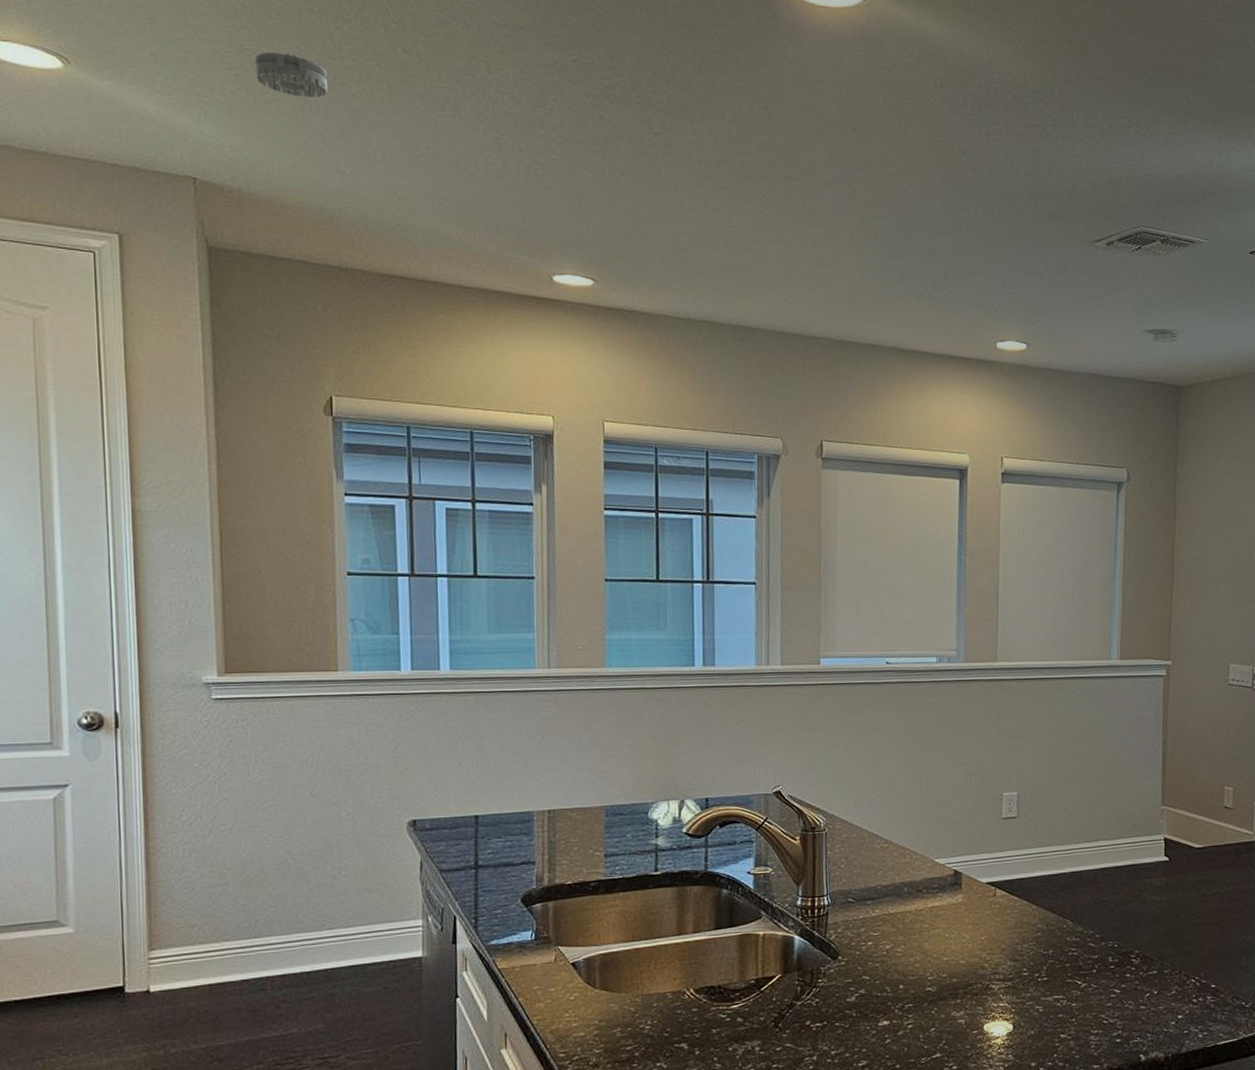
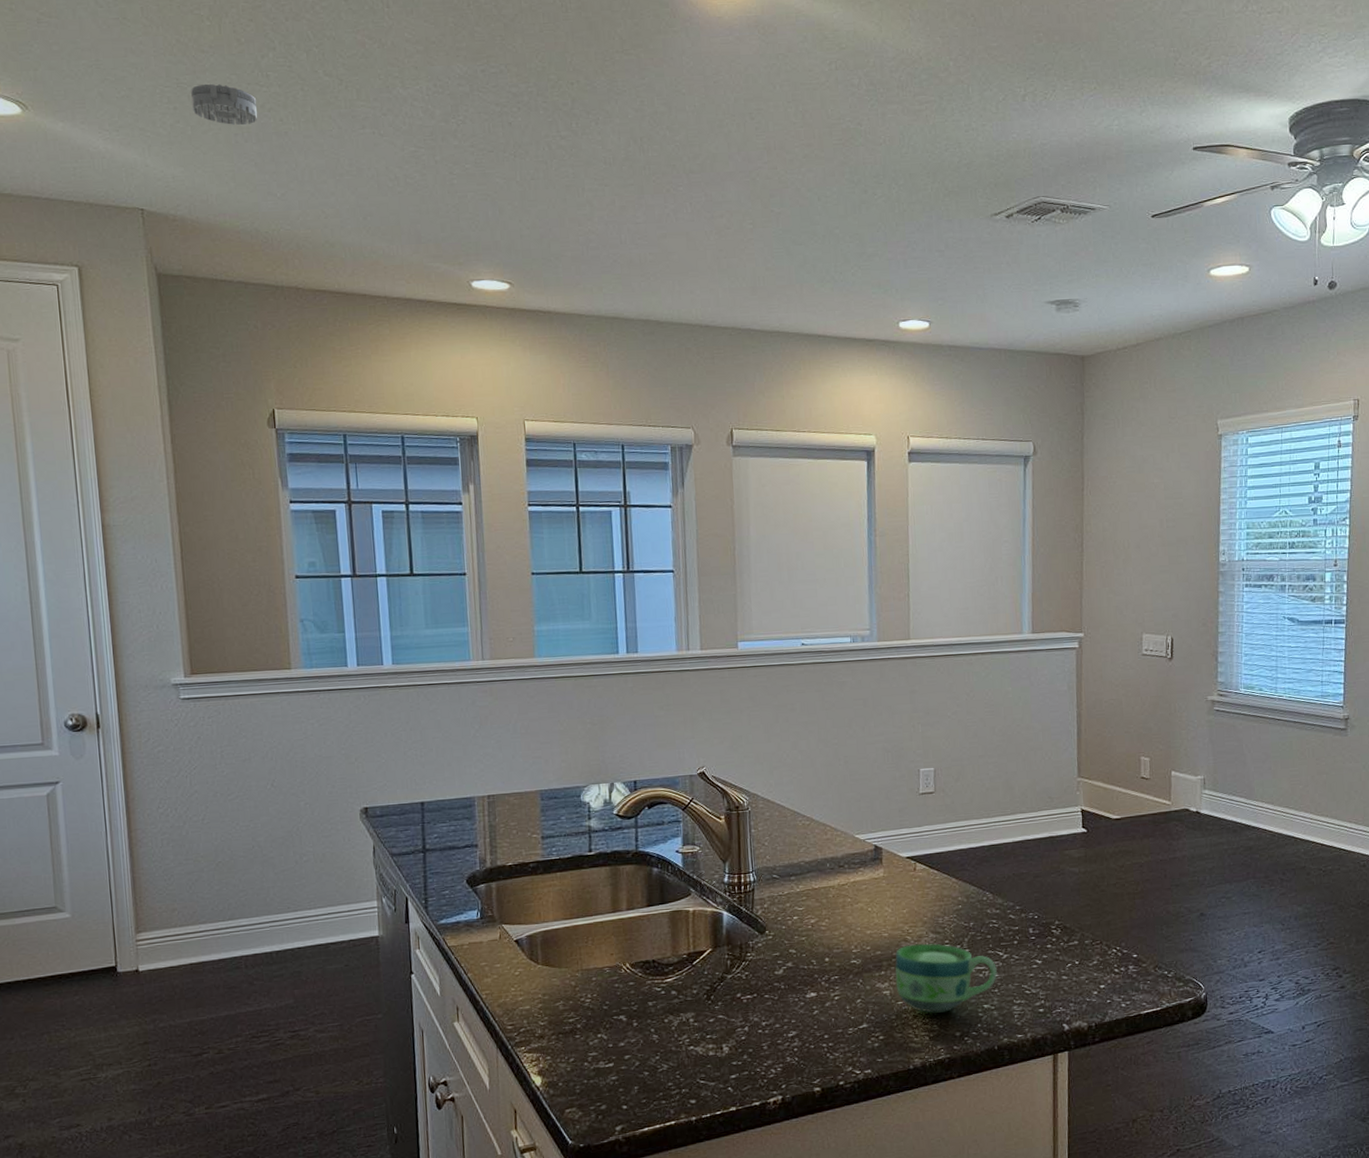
cup: none [971,971,1076,1043] -> present [894,943,998,1013]

